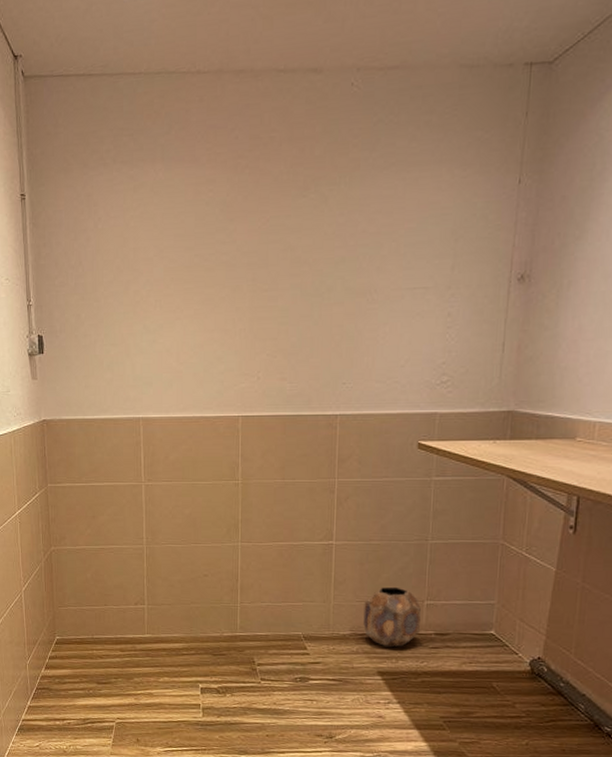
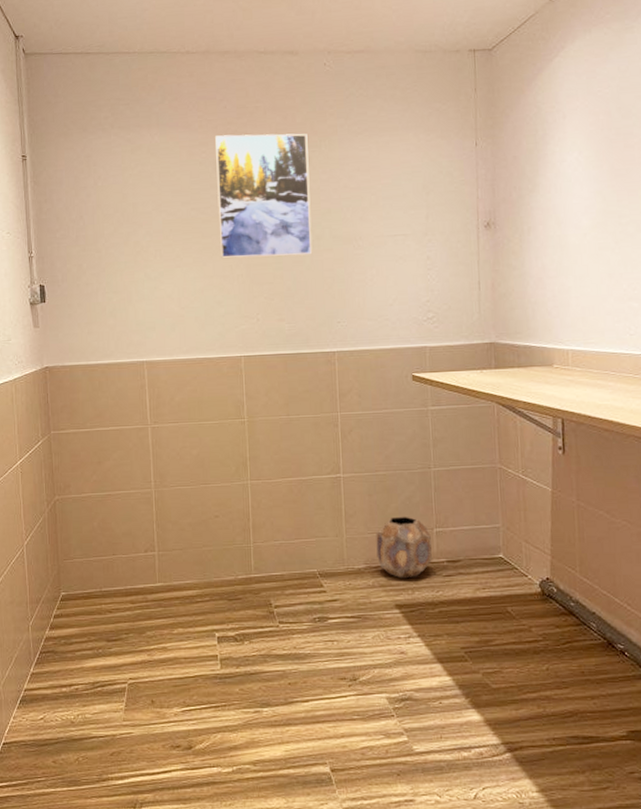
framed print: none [222,168,326,311] -> present [214,133,312,259]

